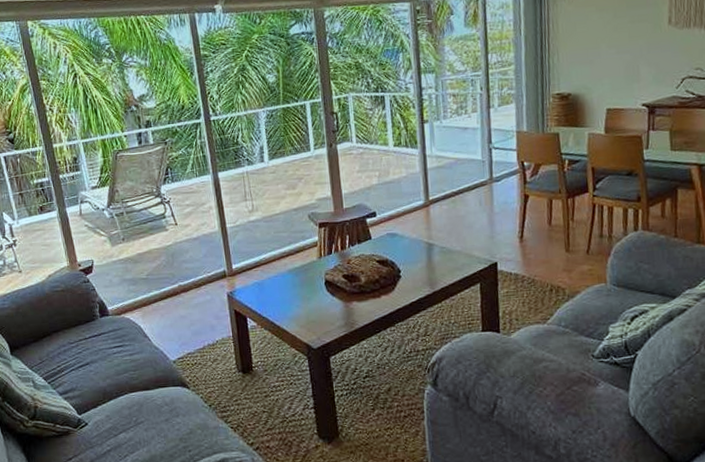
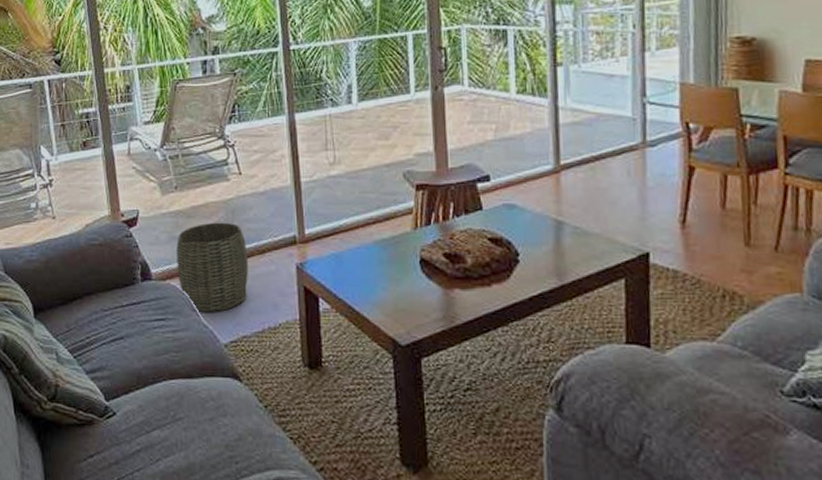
woven basket: none [127,264,189,338] -> present [177,222,248,313]

